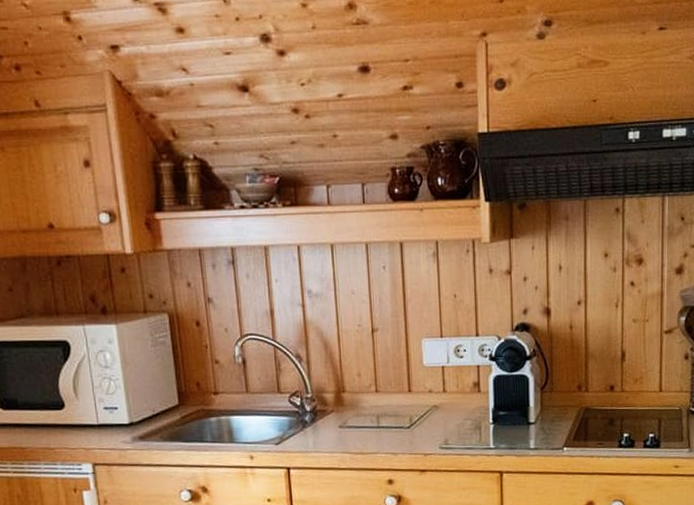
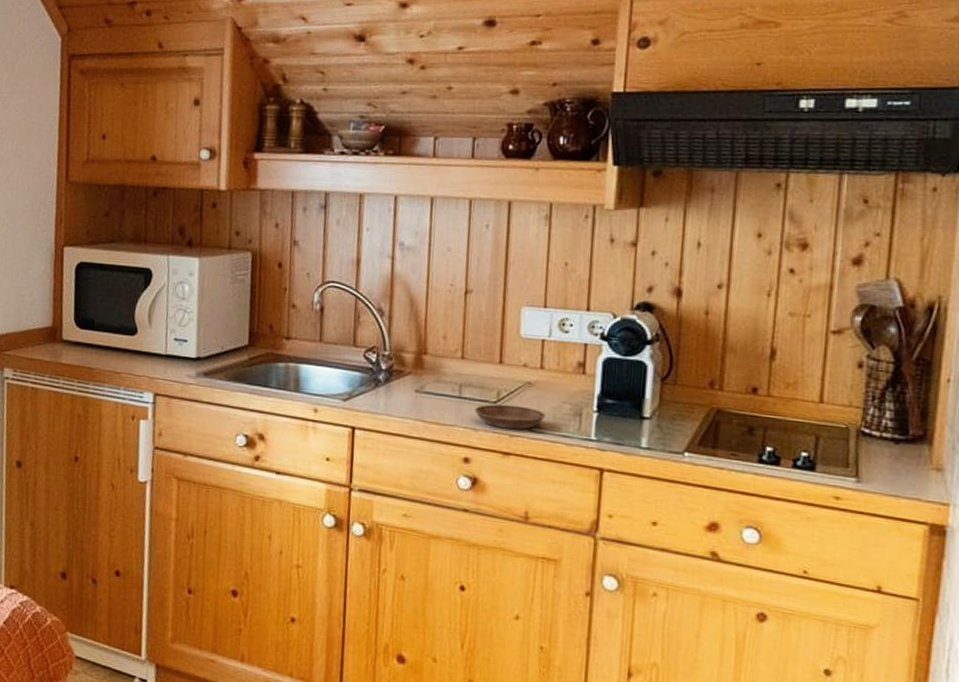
saucer: none [392,427,452,450] -> present [474,404,546,430]

